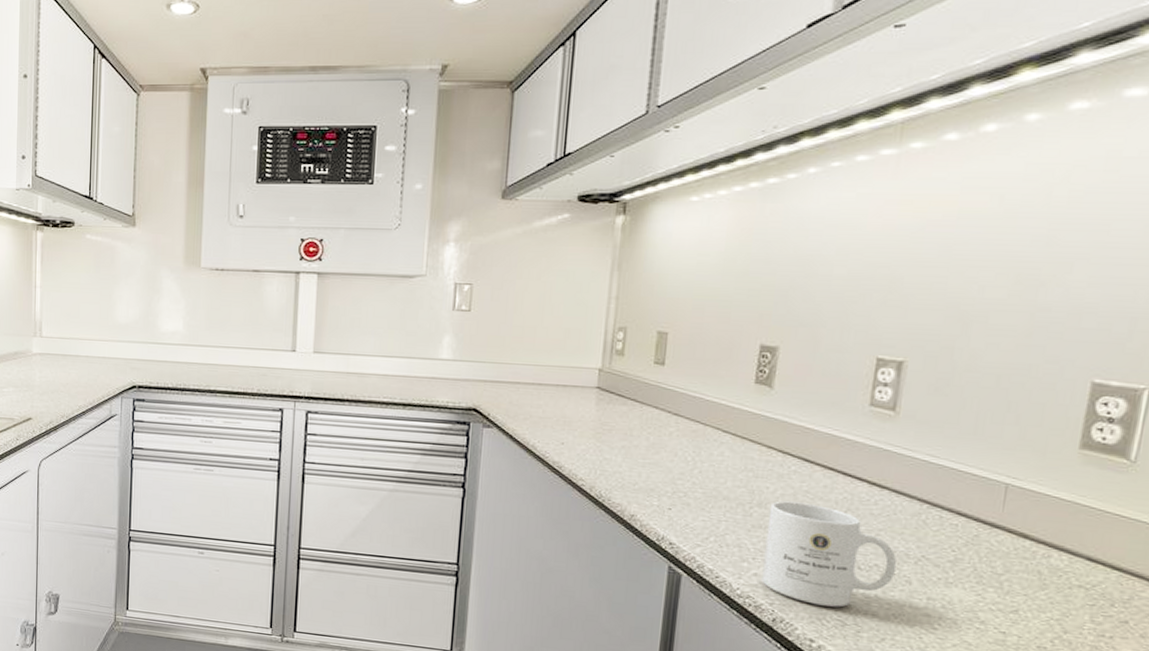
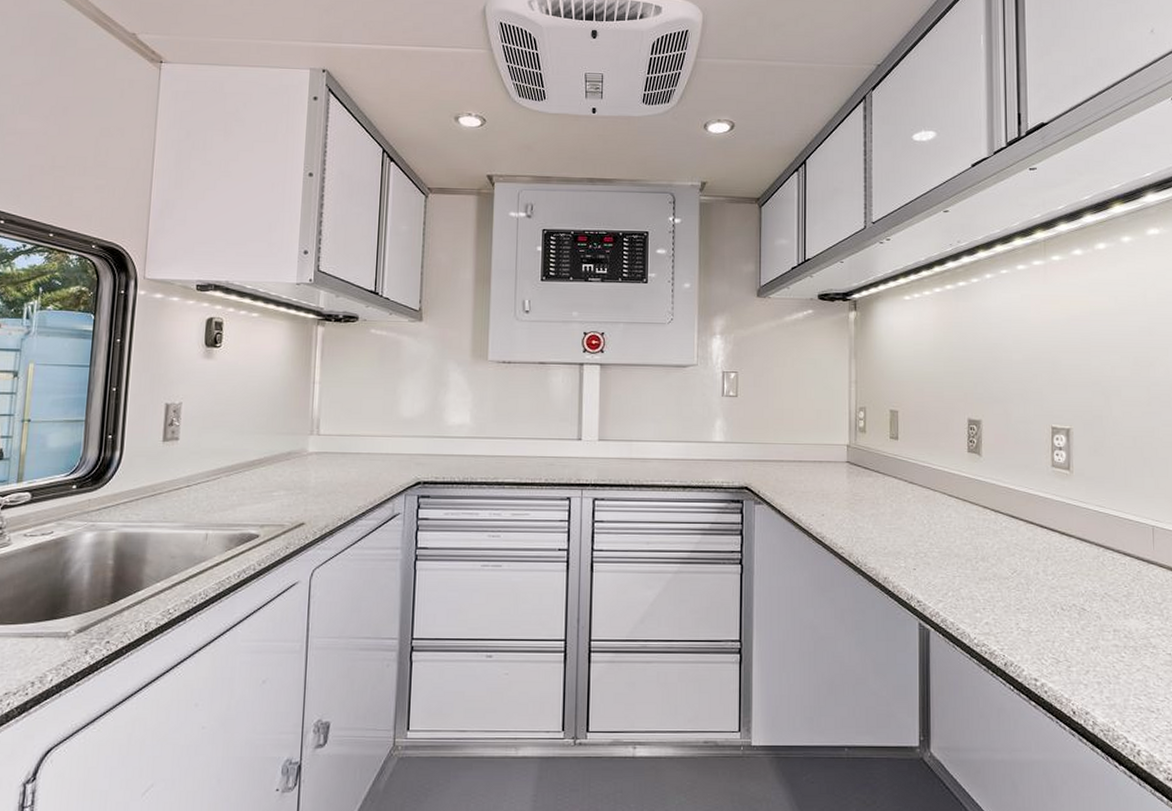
mug: present [761,501,897,608] -> none [991,554,1089,646]

